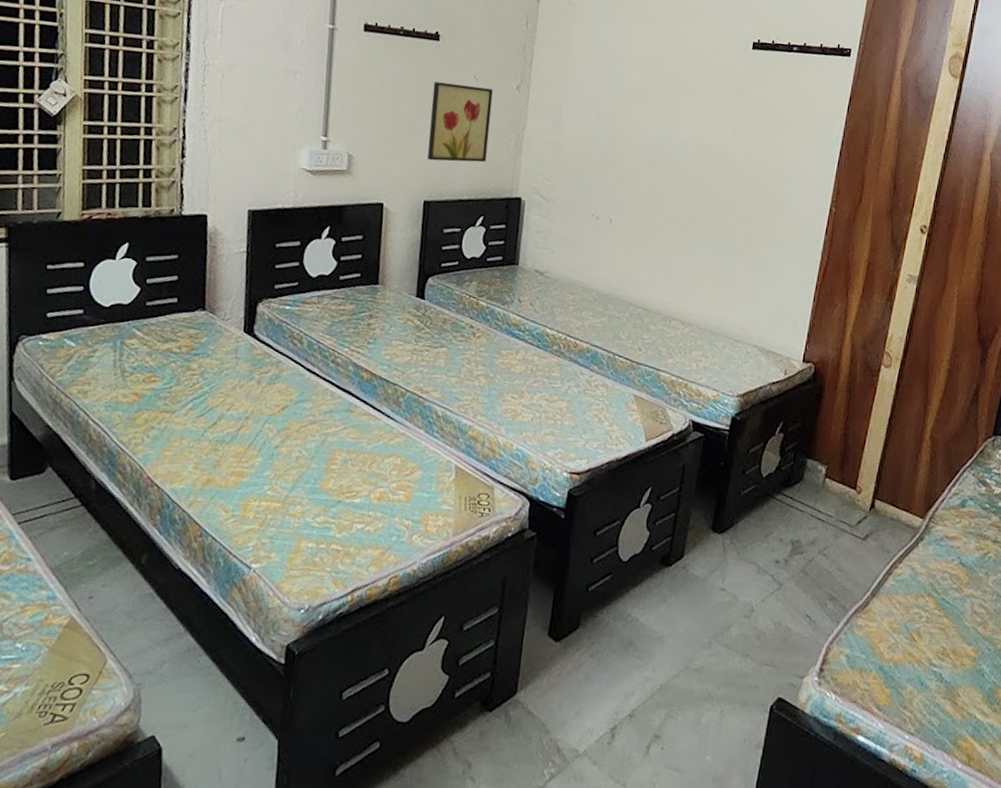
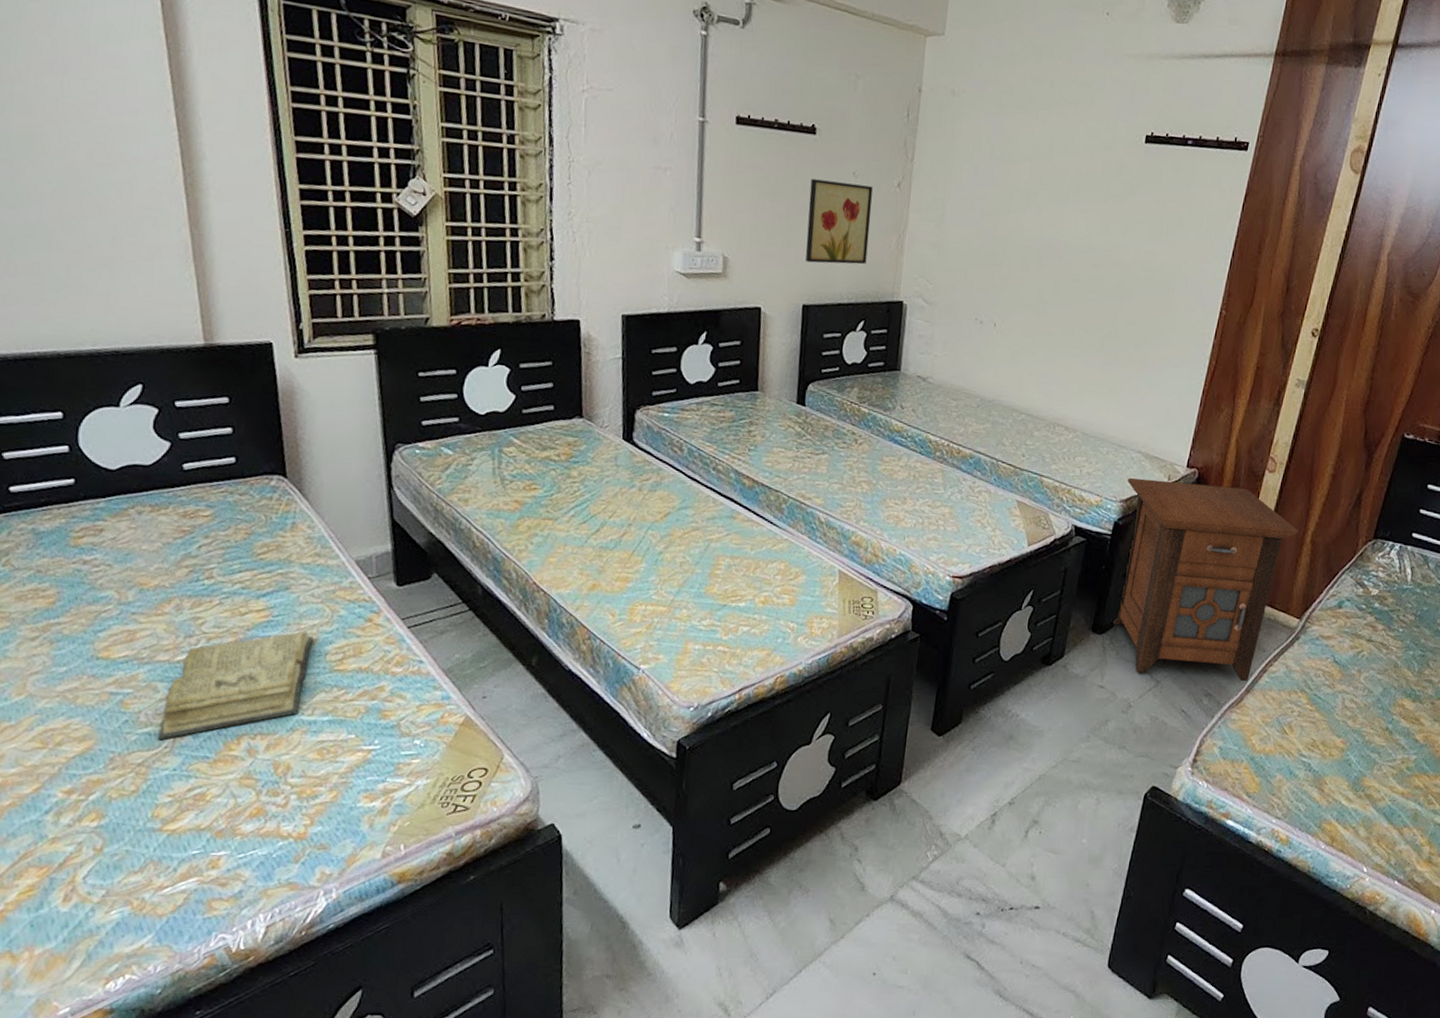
nightstand: none [732,372,917,585] -> present [1112,477,1298,682]

